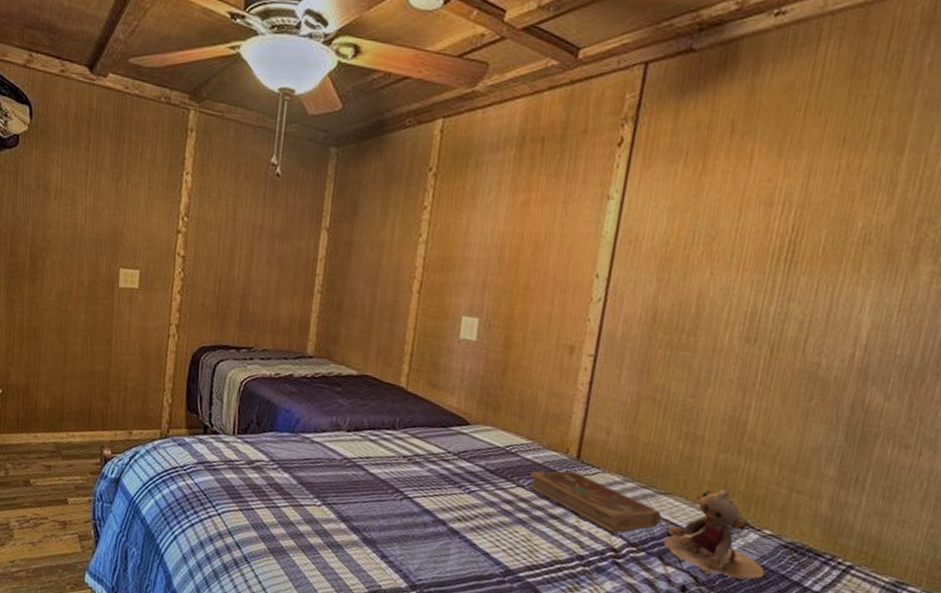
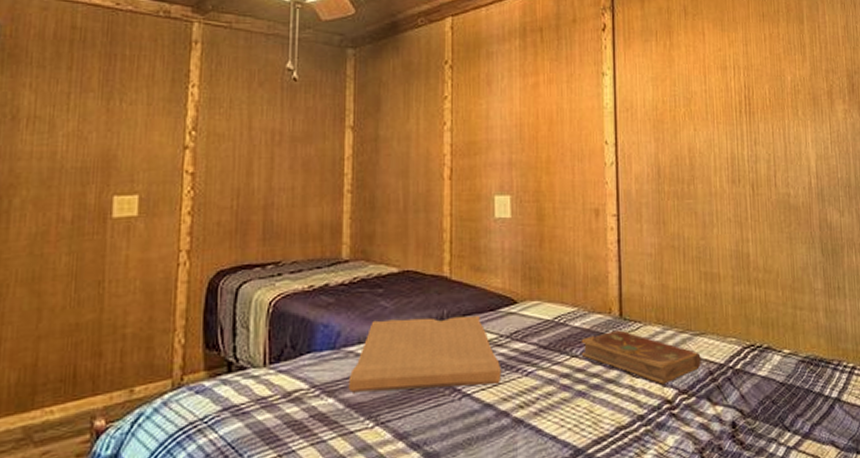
towel: none [302,414,445,495] -> present [348,315,502,393]
stuffed animal: present [663,490,765,579] -> none [707,320,793,406]

